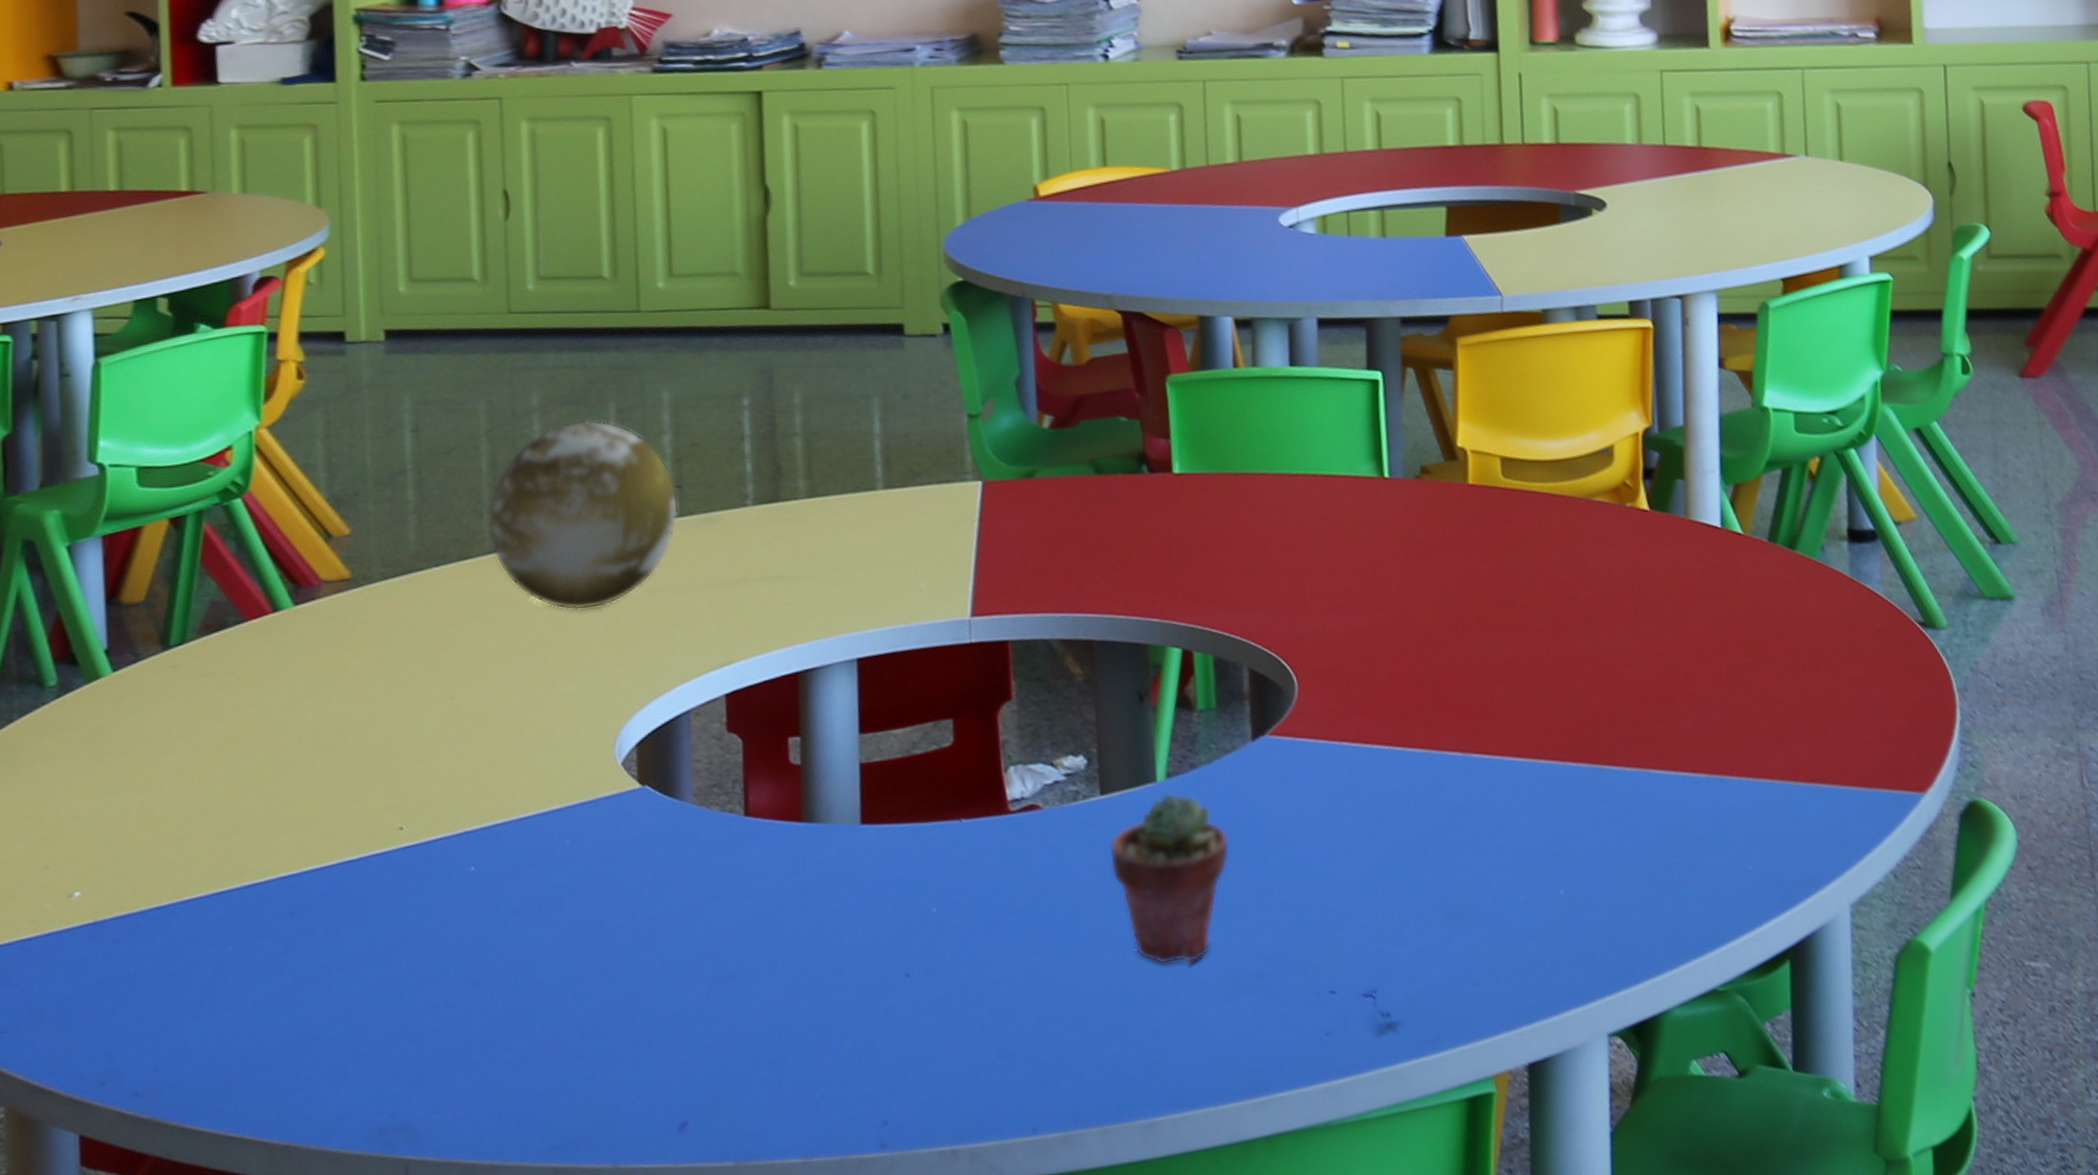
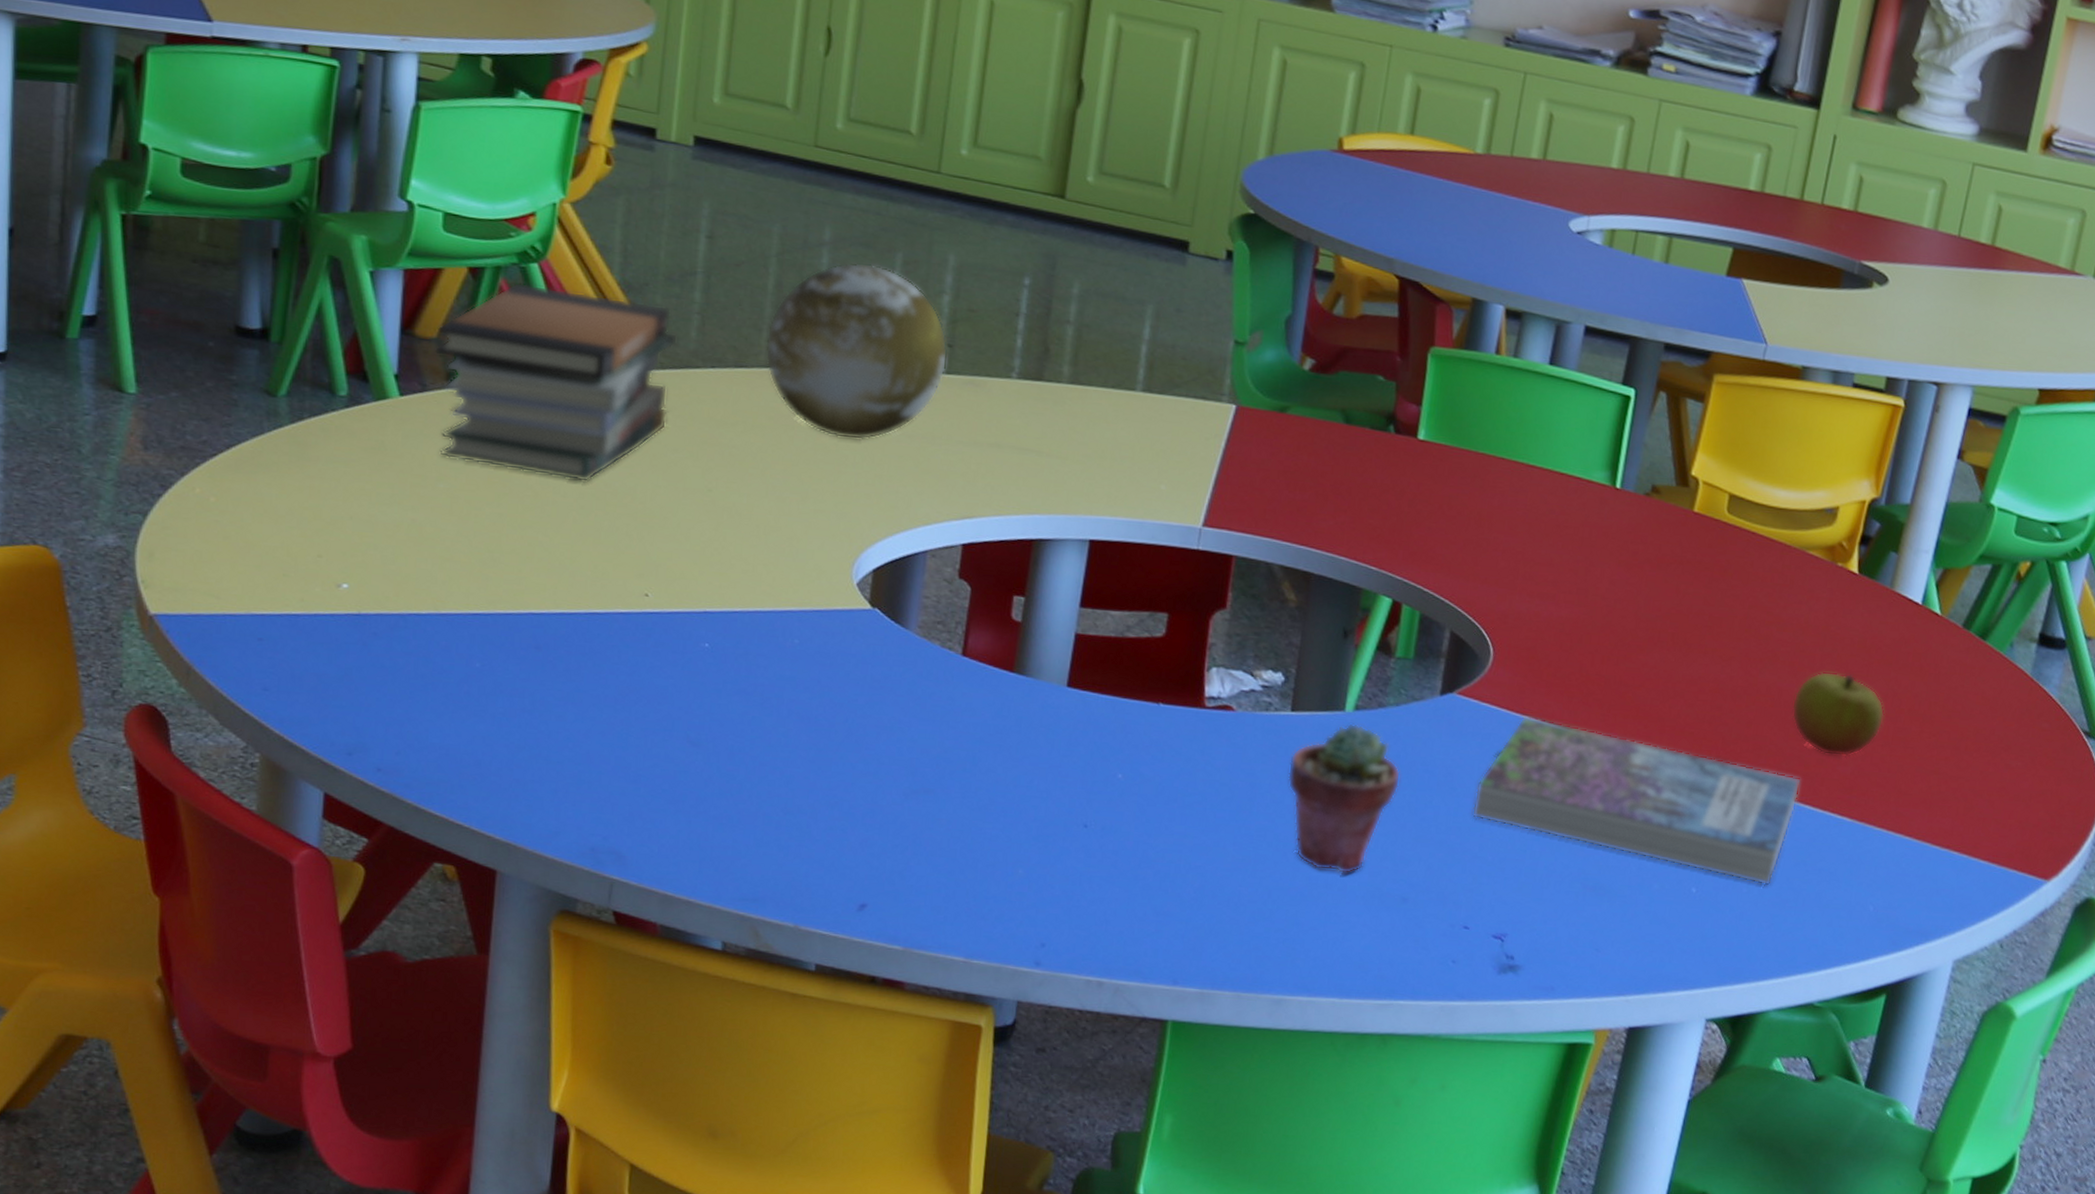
book stack: none [143,512,398,728] -> present [435,282,678,483]
book: none [1310,741,1646,870] -> present [1471,715,1801,886]
apple: none [1615,617,1714,711] -> present [1791,671,1885,757]

